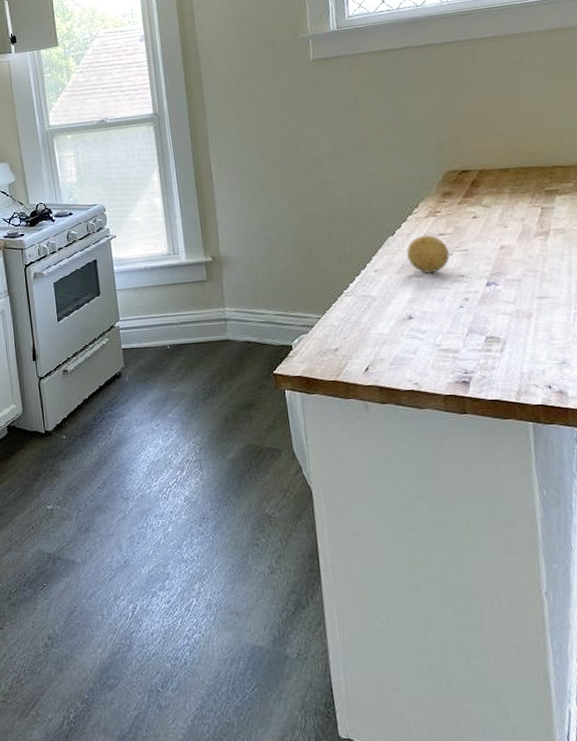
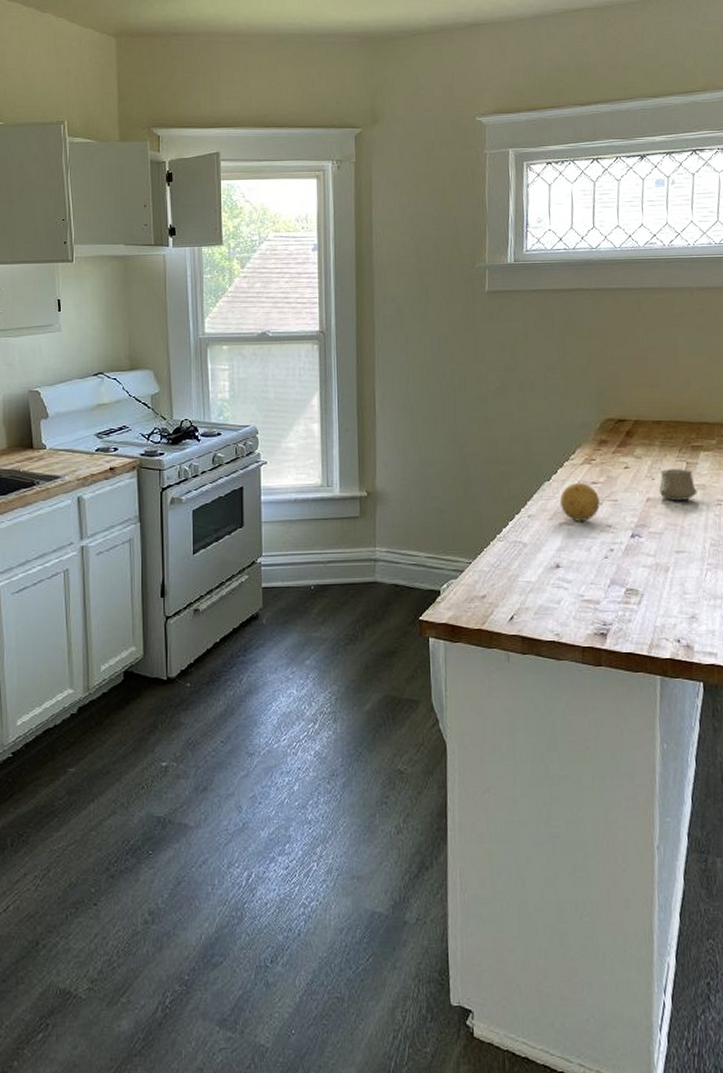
cup: none [513,214,557,247] -> present [659,469,697,500]

